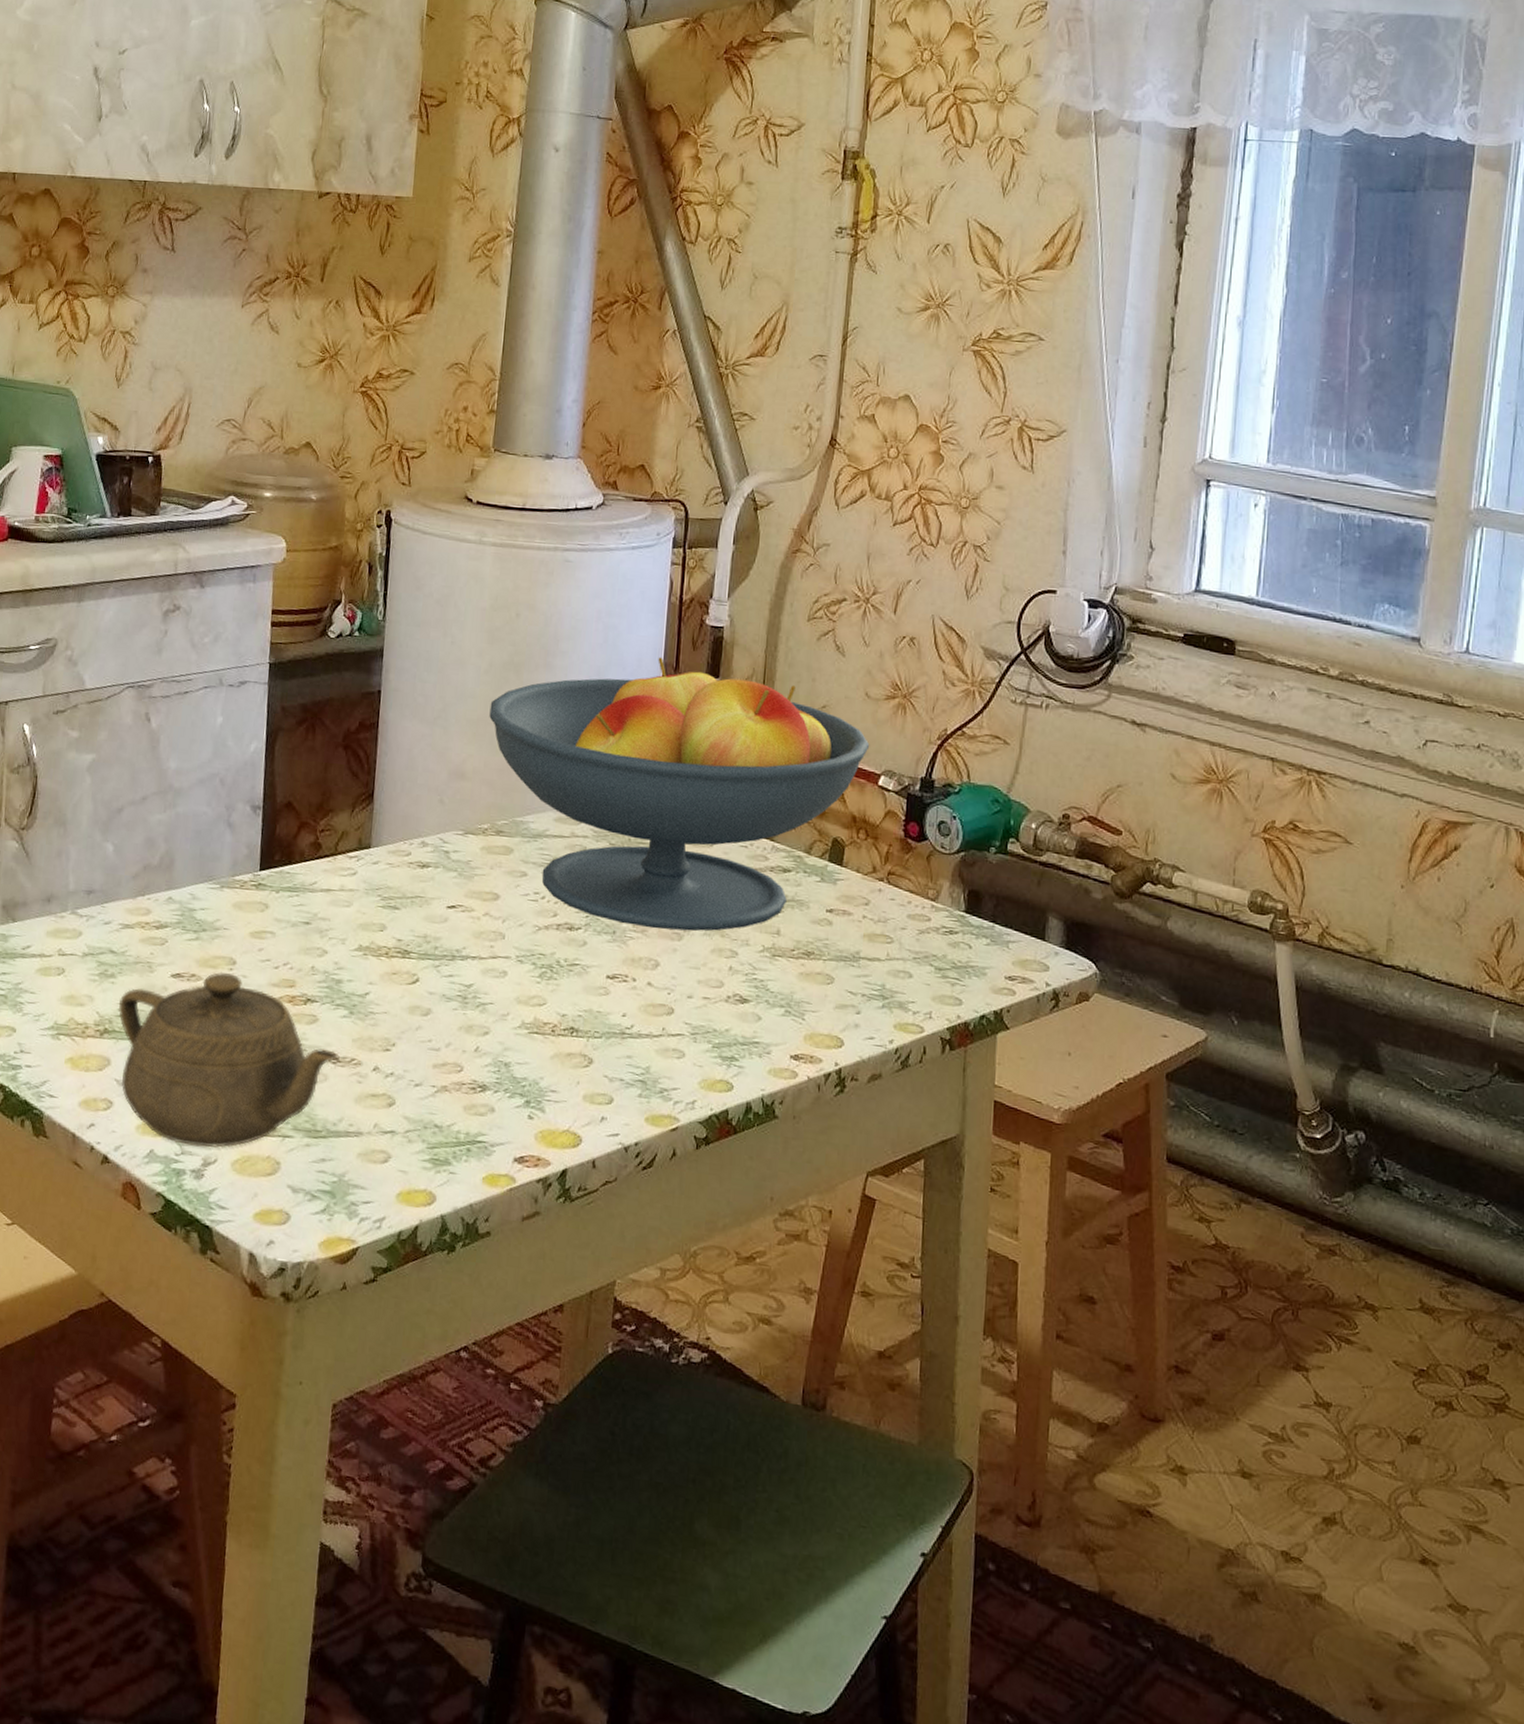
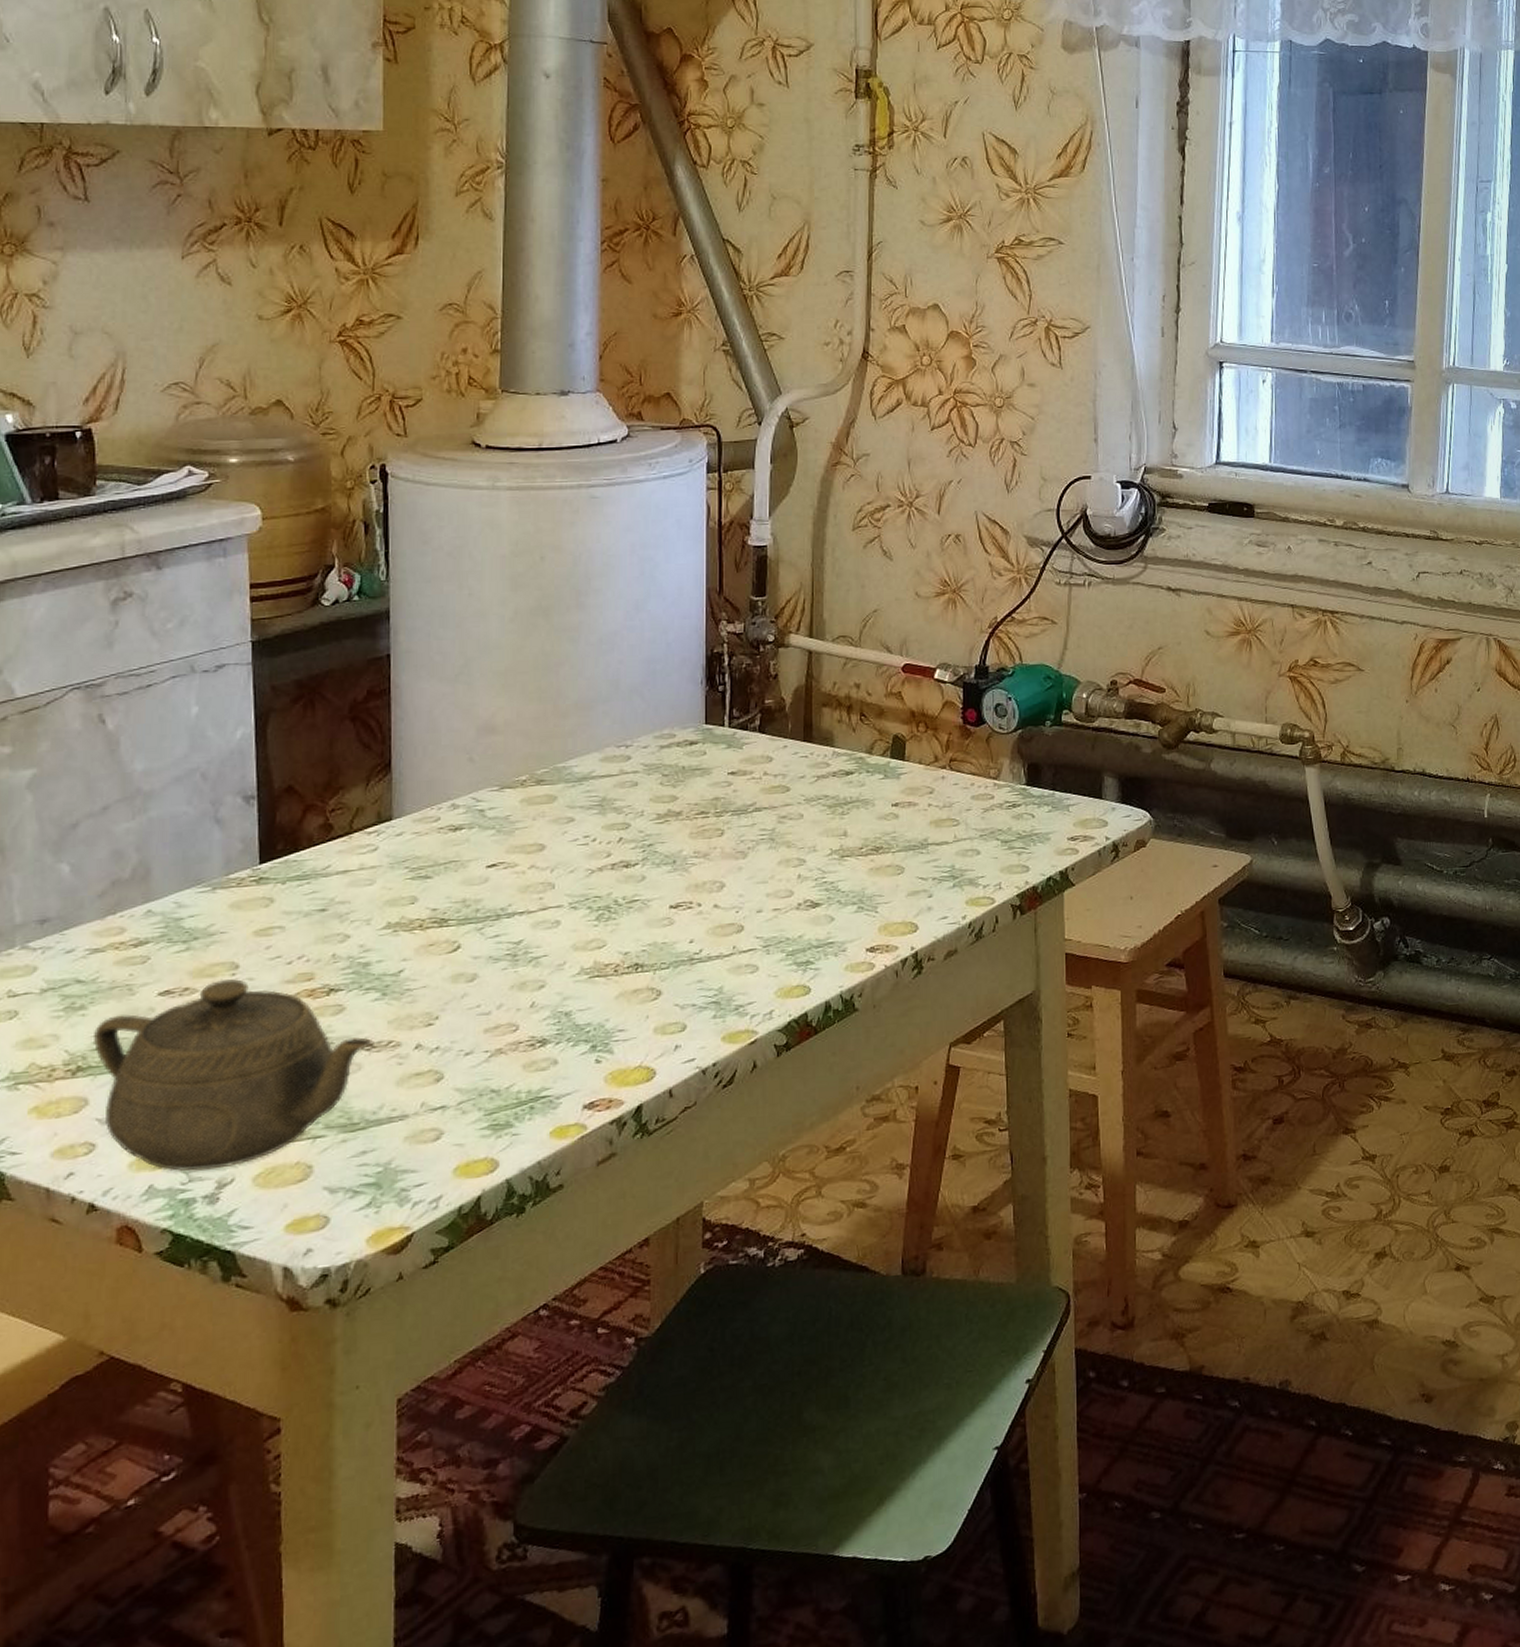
fruit bowl: present [489,657,870,931] -> none [518,582,923,852]

